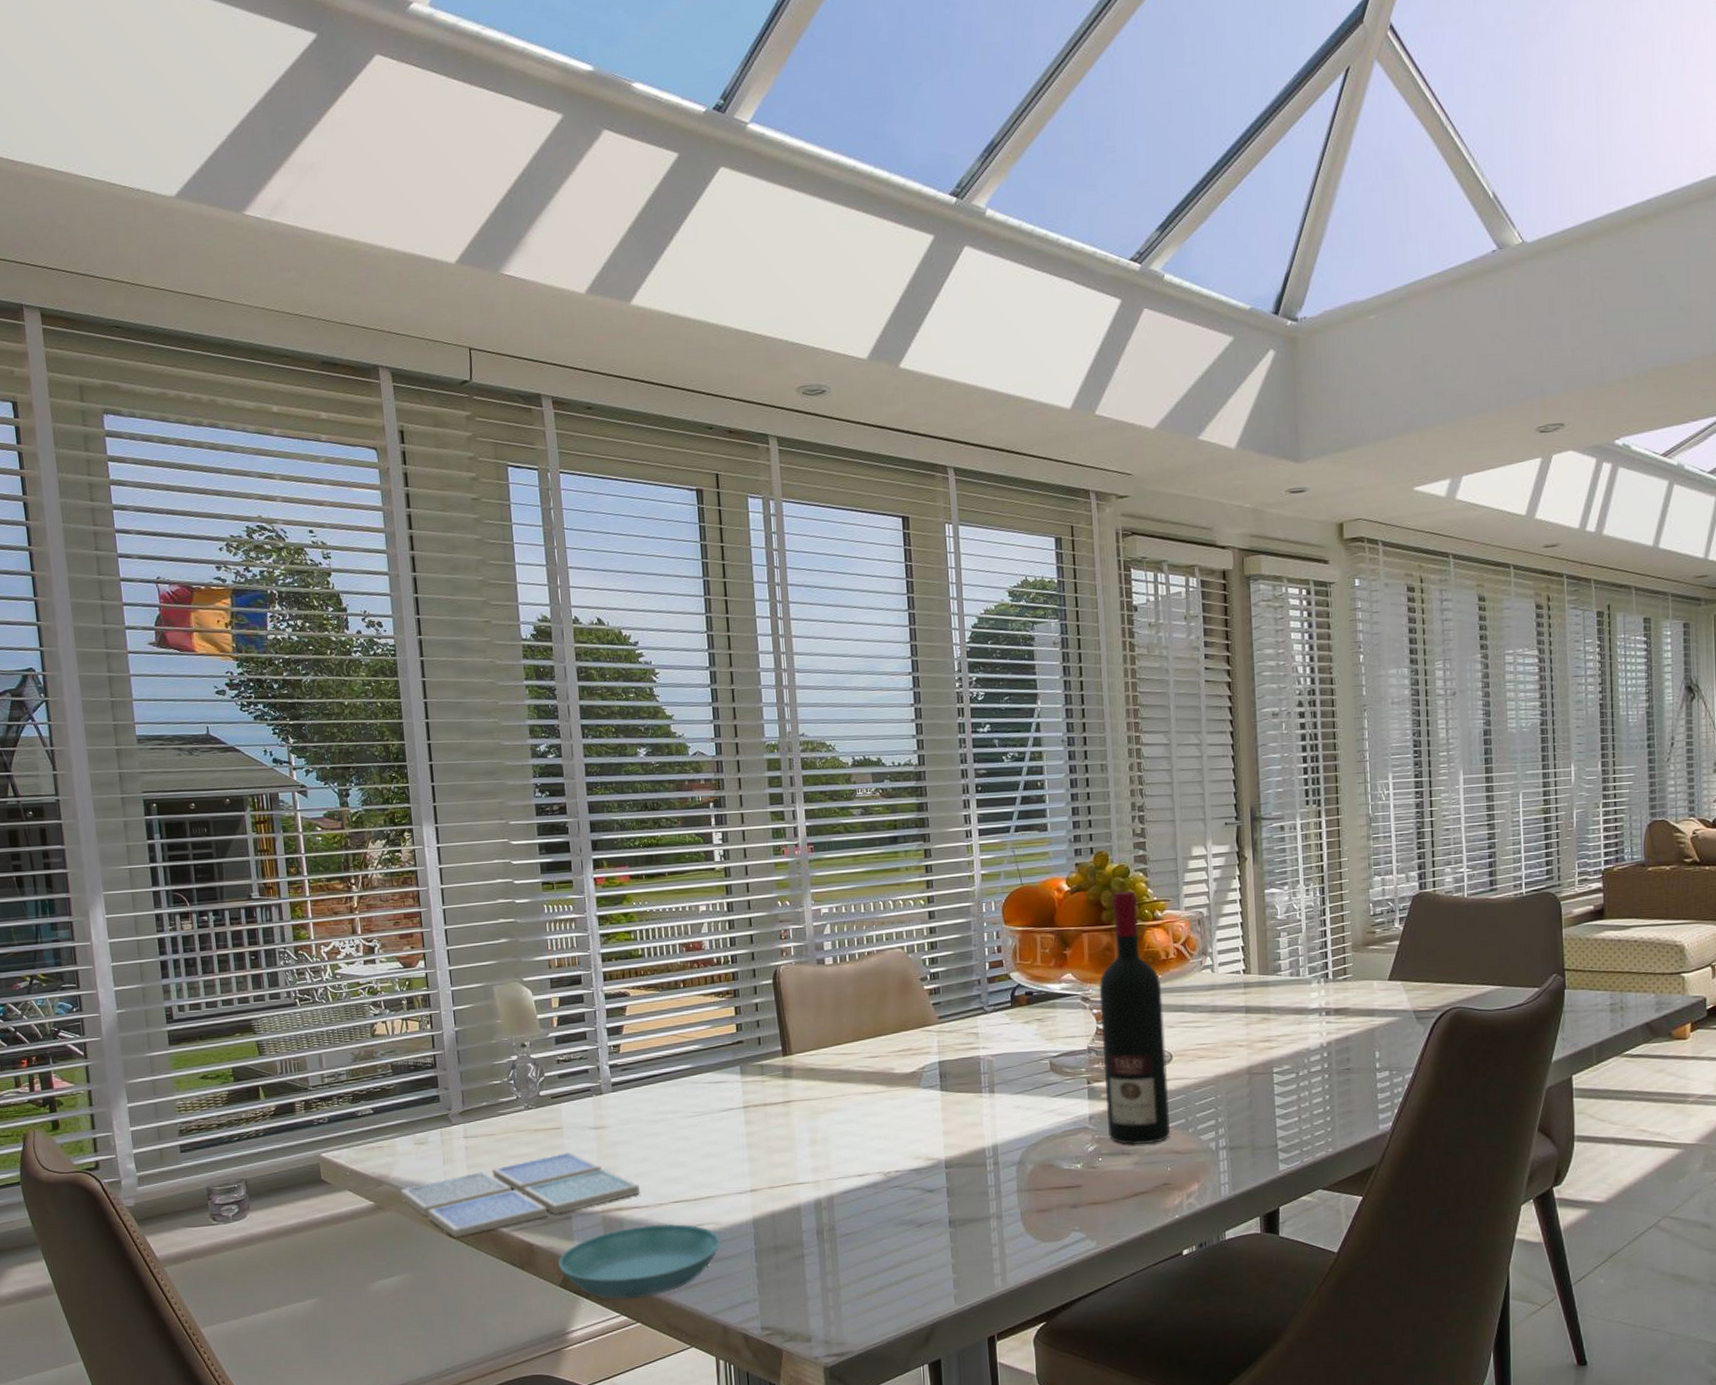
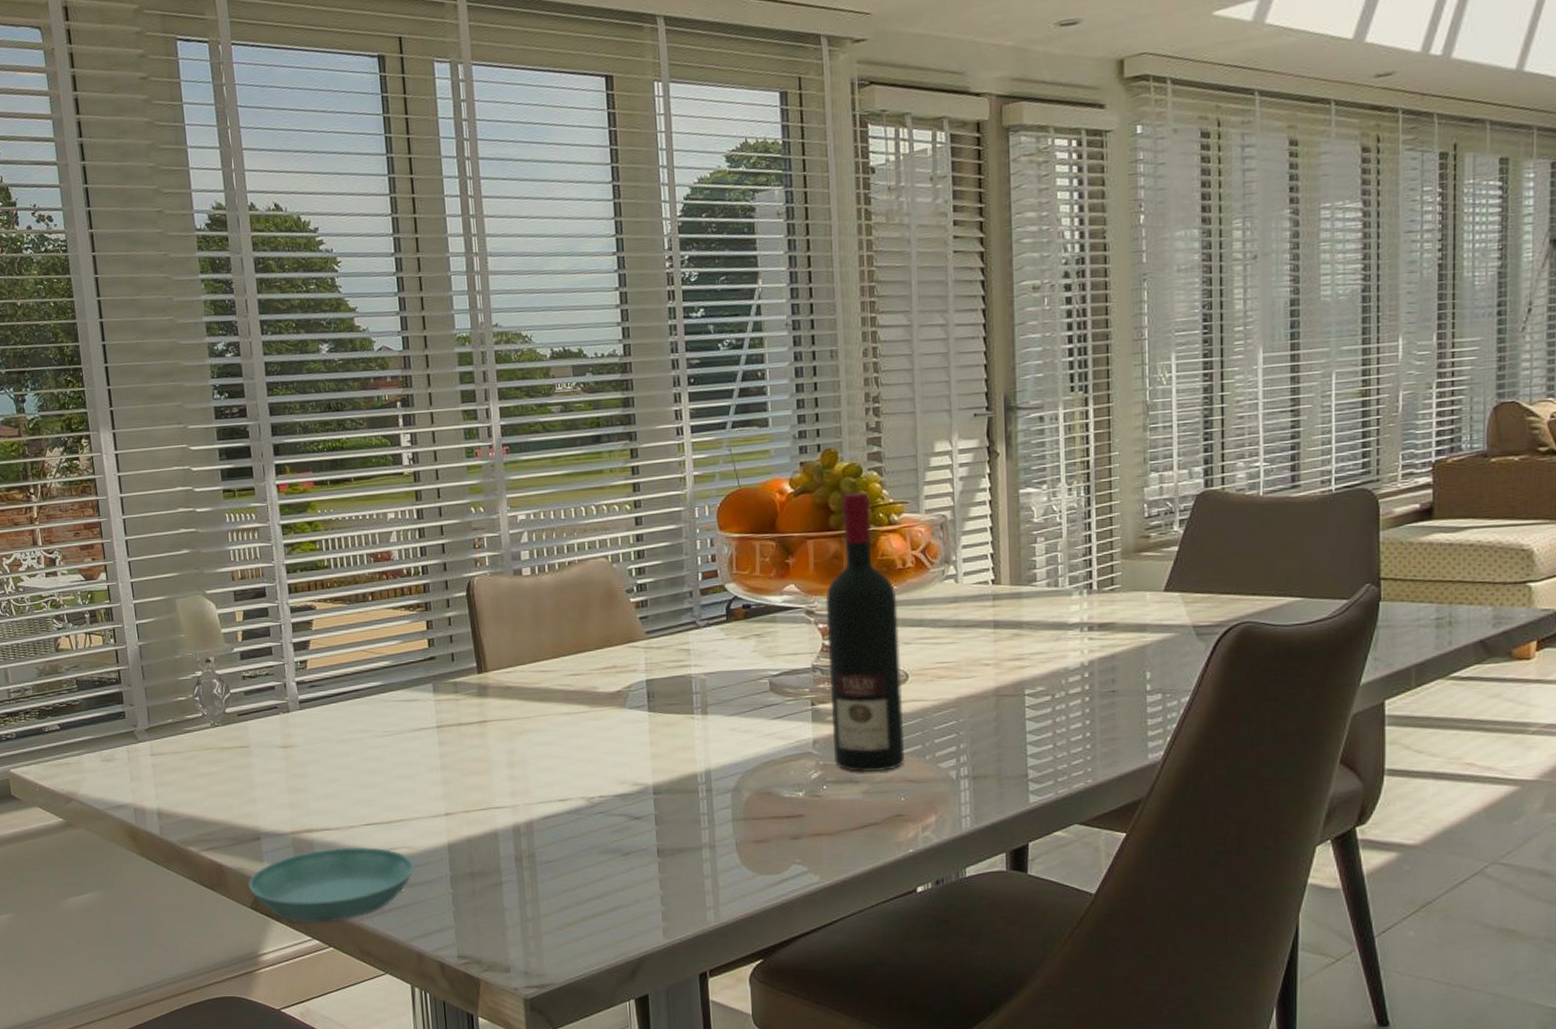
drink coaster: present [400,1151,641,1238] -> none [89,771,331,857]

